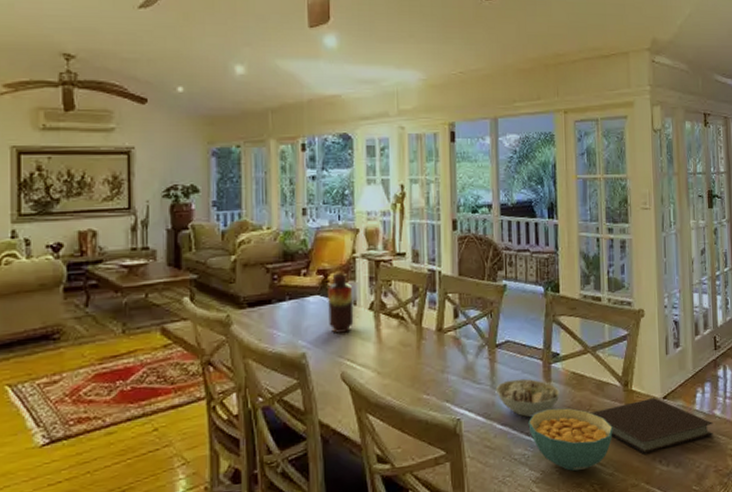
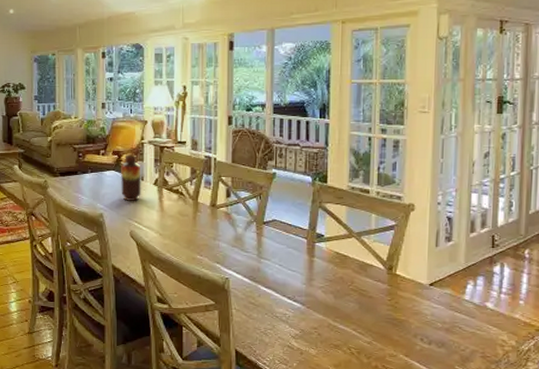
bowl: present [495,378,560,418] -> none [261,252,322,285]
cereal bowl: present [528,408,613,472] -> none [290,280,374,335]
notebook: present [590,398,713,454] -> none [351,283,484,331]

